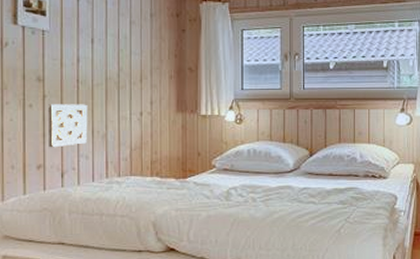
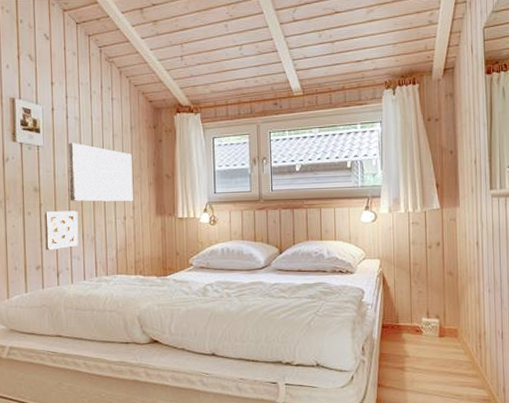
wall art: none [78,28,151,96] -> present [68,142,133,202]

